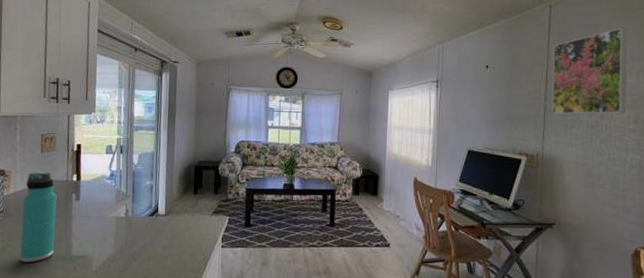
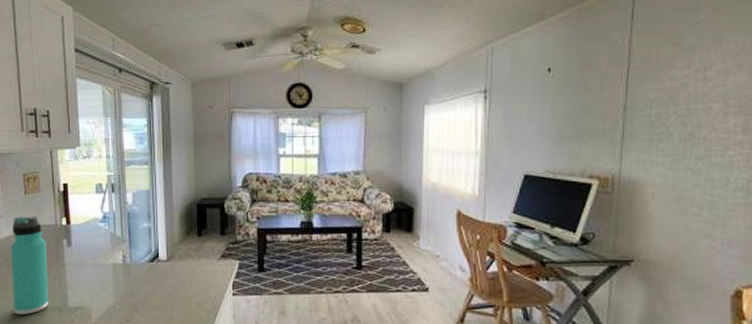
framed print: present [552,27,627,114] -> none [633,9,738,126]

